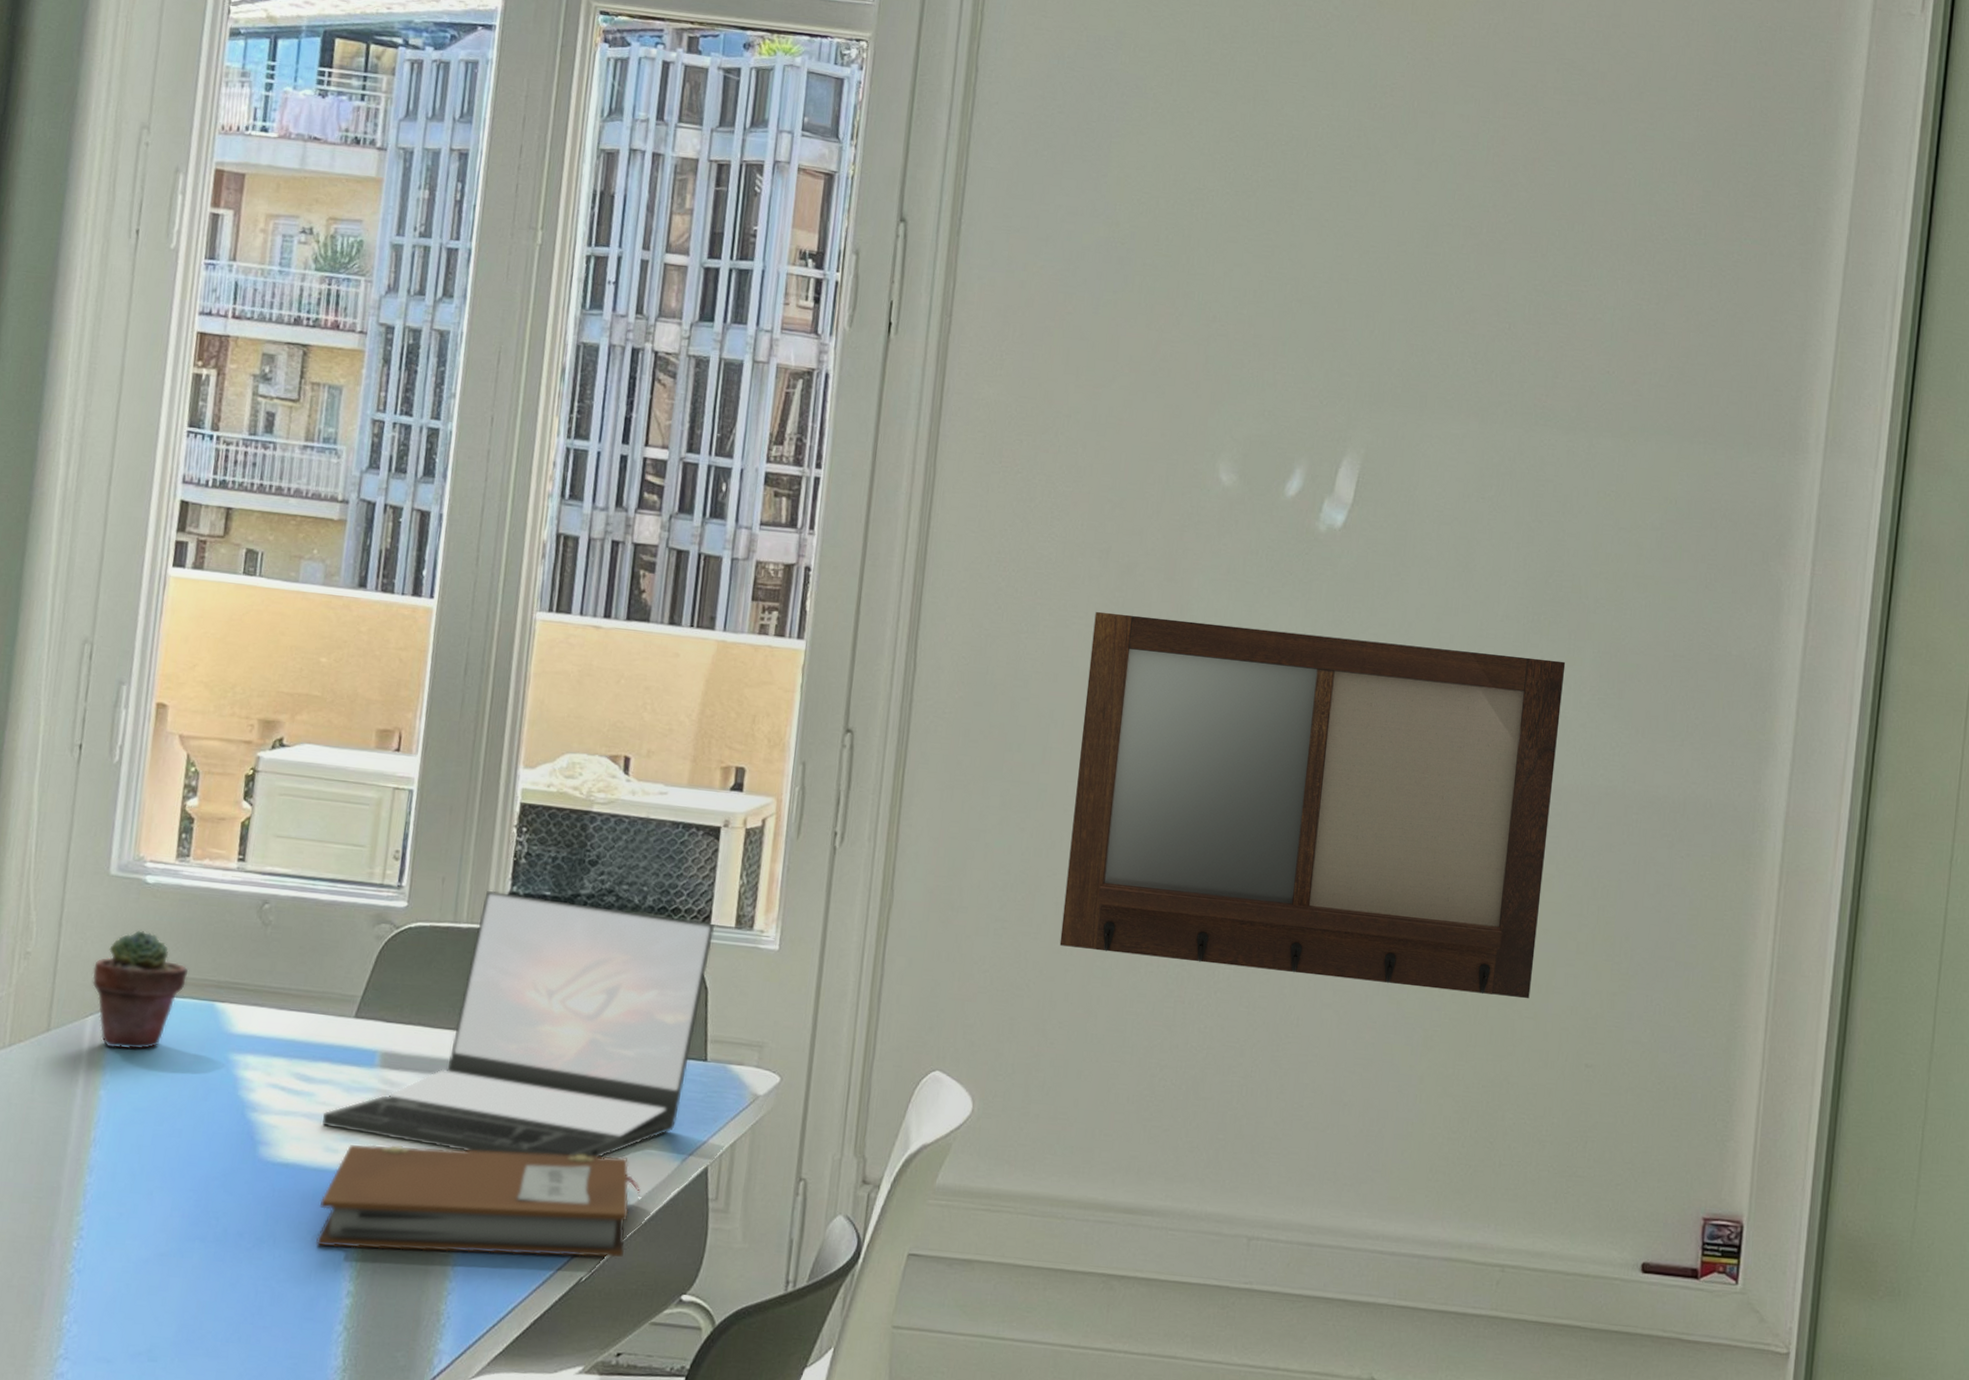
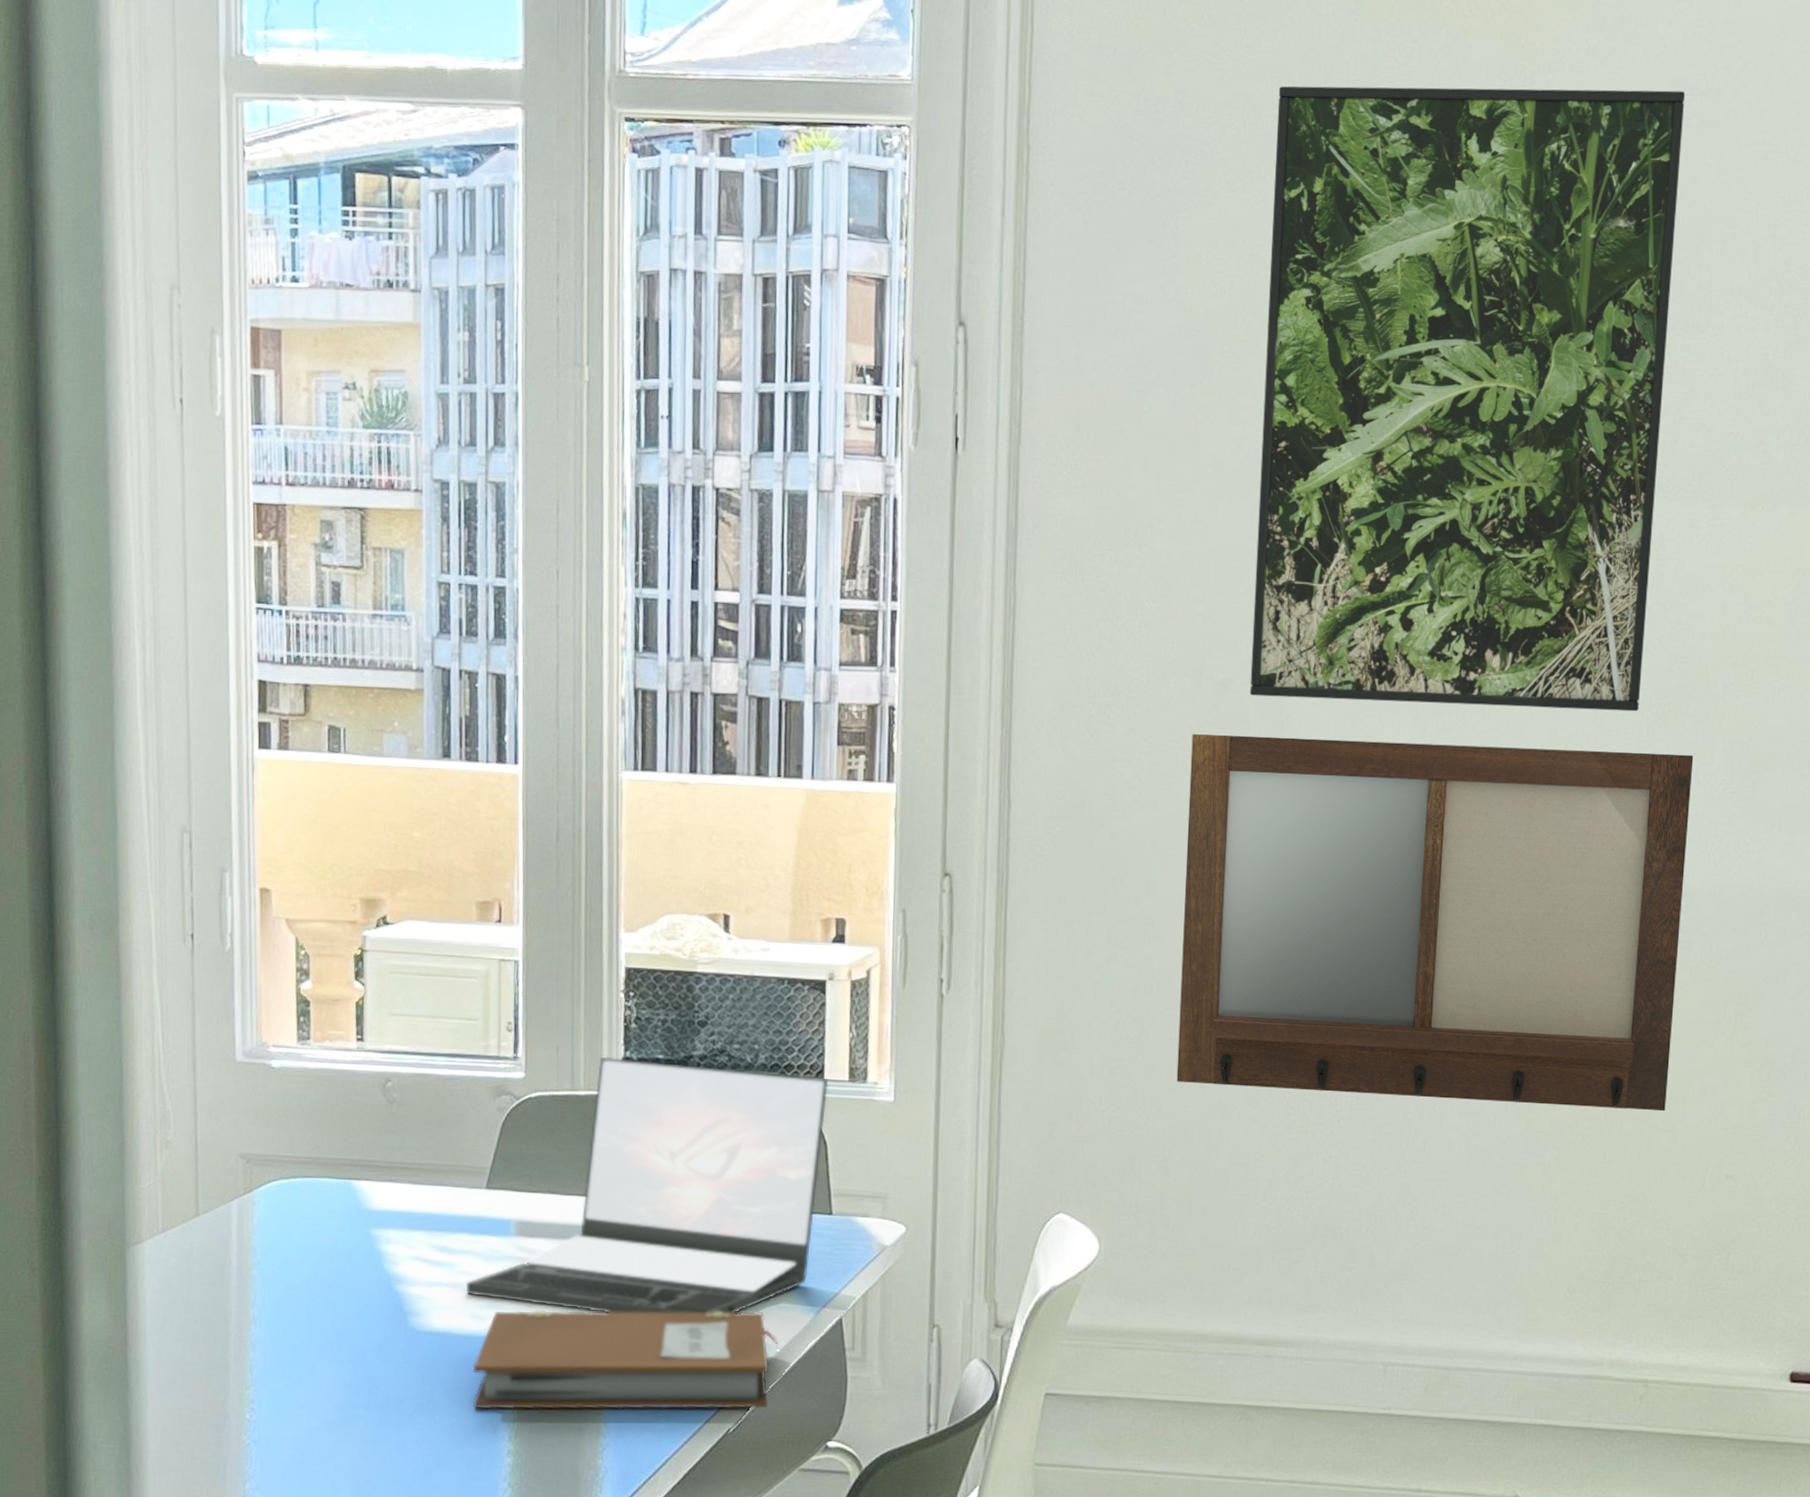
potted succulent: present [92,929,189,1050] -> none [232,1113,323,1230]
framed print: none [1152,36,1575,619] -> present [1249,86,1686,712]

